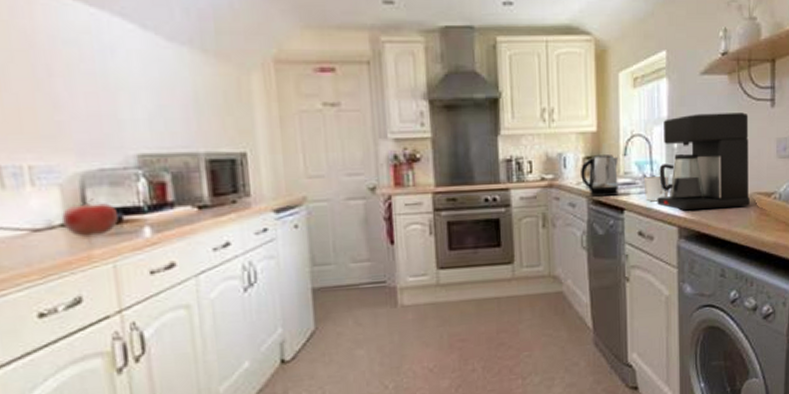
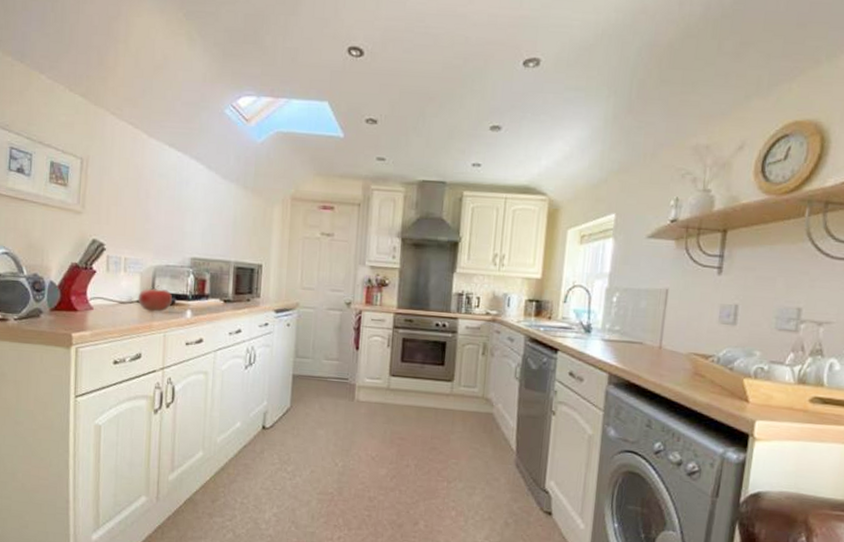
kettle: present [581,153,618,197] -> none [522,298,558,337]
mug: present [643,176,668,202] -> none [579,324,604,348]
coffee maker: present [657,112,750,211] -> none [590,273,693,364]

